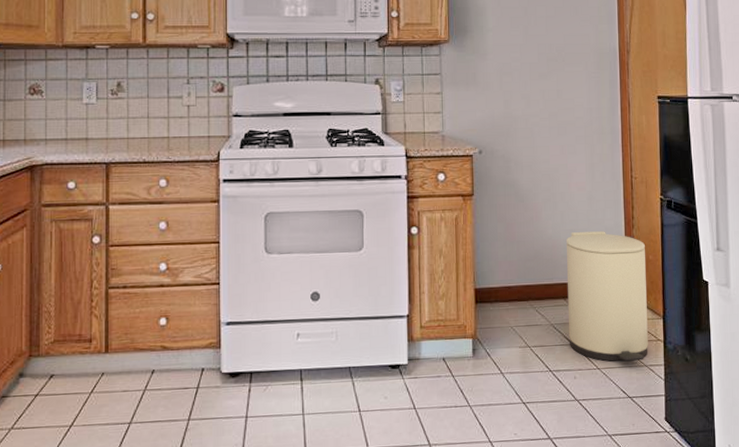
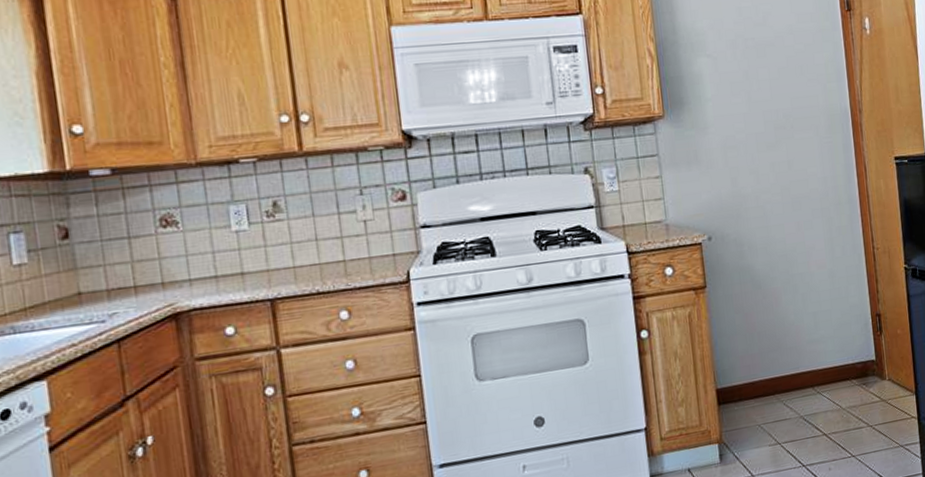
pedal bin: present [565,231,648,362] -> none [809,309,903,448]

